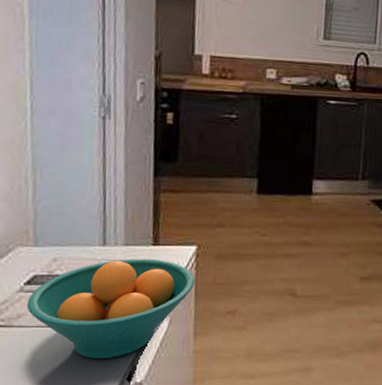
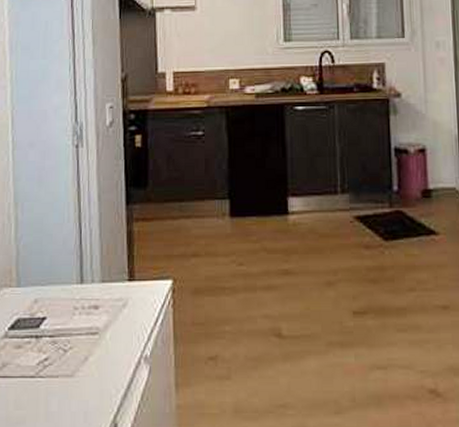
fruit bowl: present [26,258,196,358] -> none [11,296,173,414]

